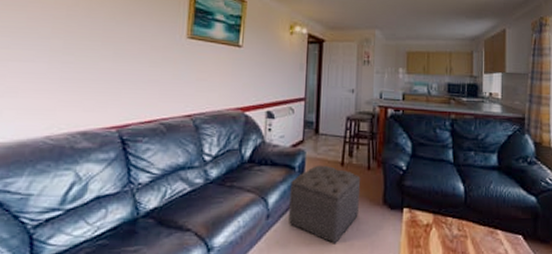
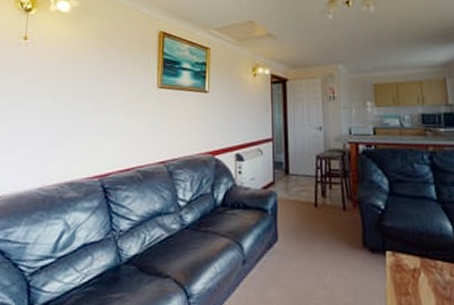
ottoman: present [289,165,361,244] -> none [264,206,337,291]

